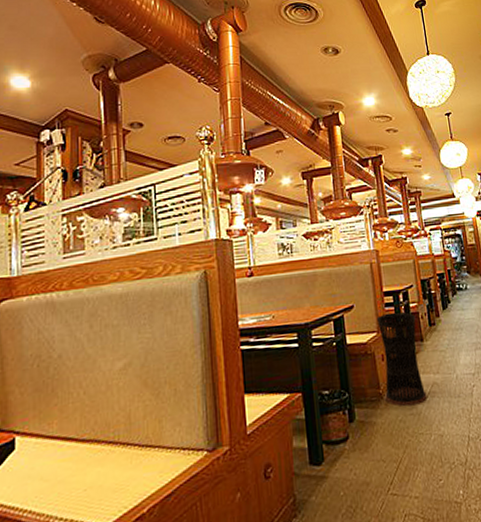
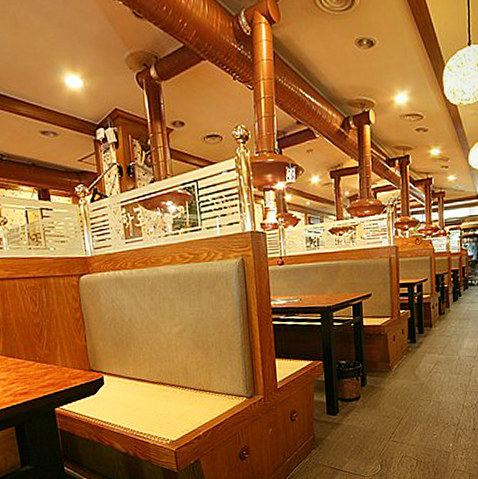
umbrella stand: present [376,312,427,407] -> none [391,302,430,378]

